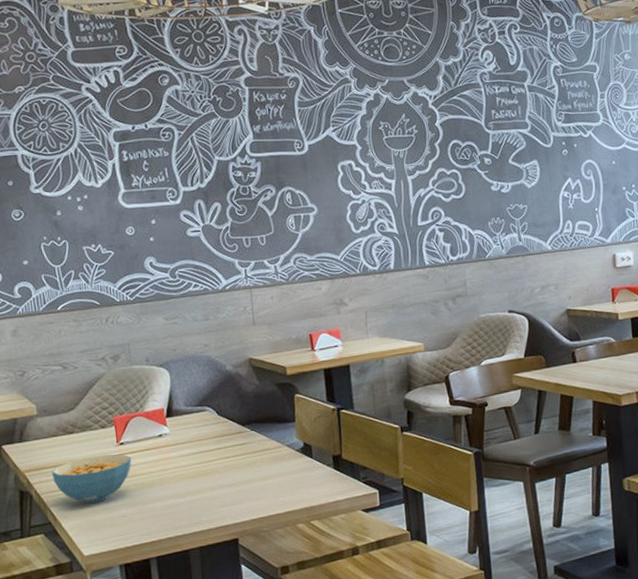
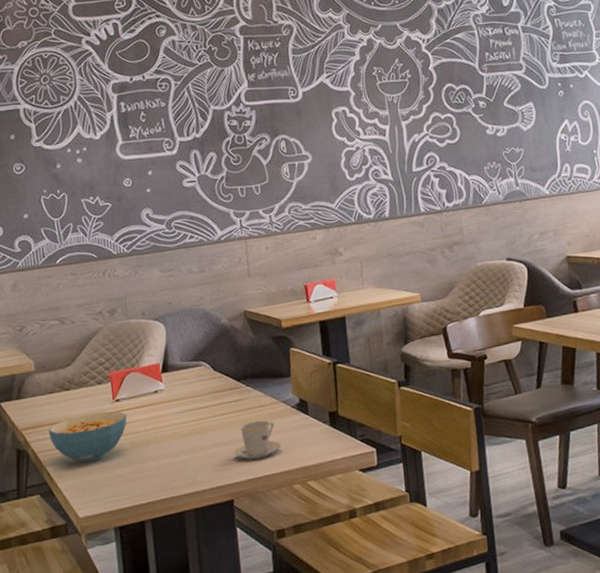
teacup: none [238,463,286,501] -> present [233,420,281,460]

